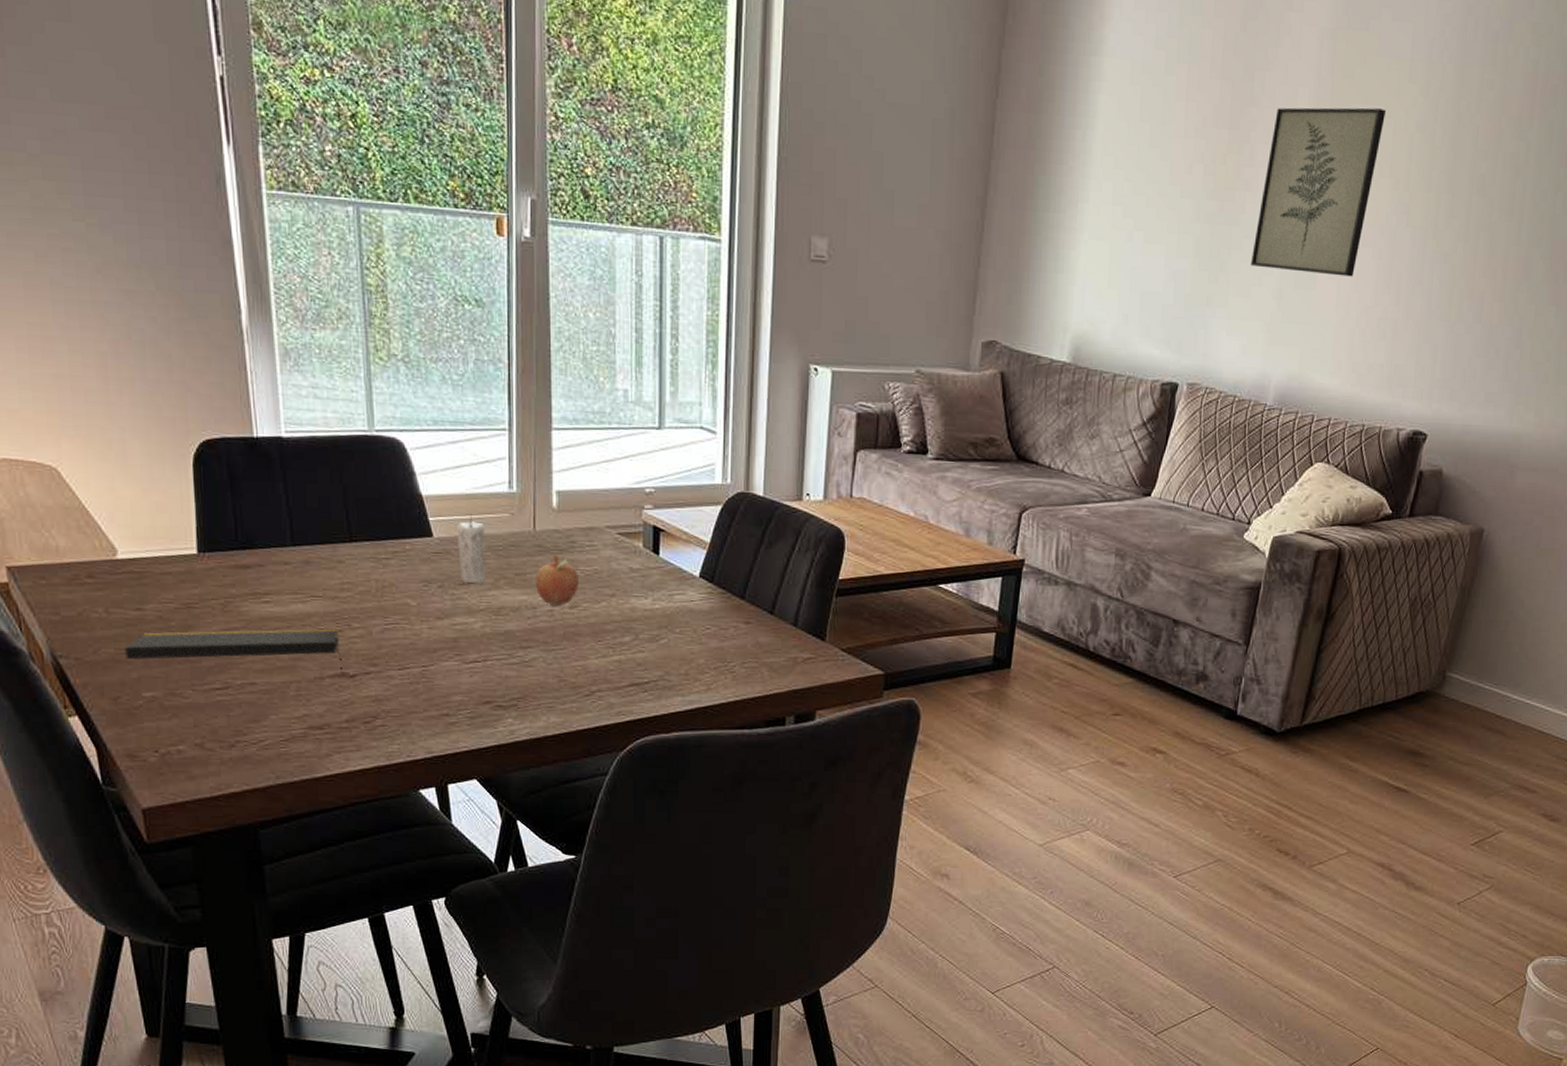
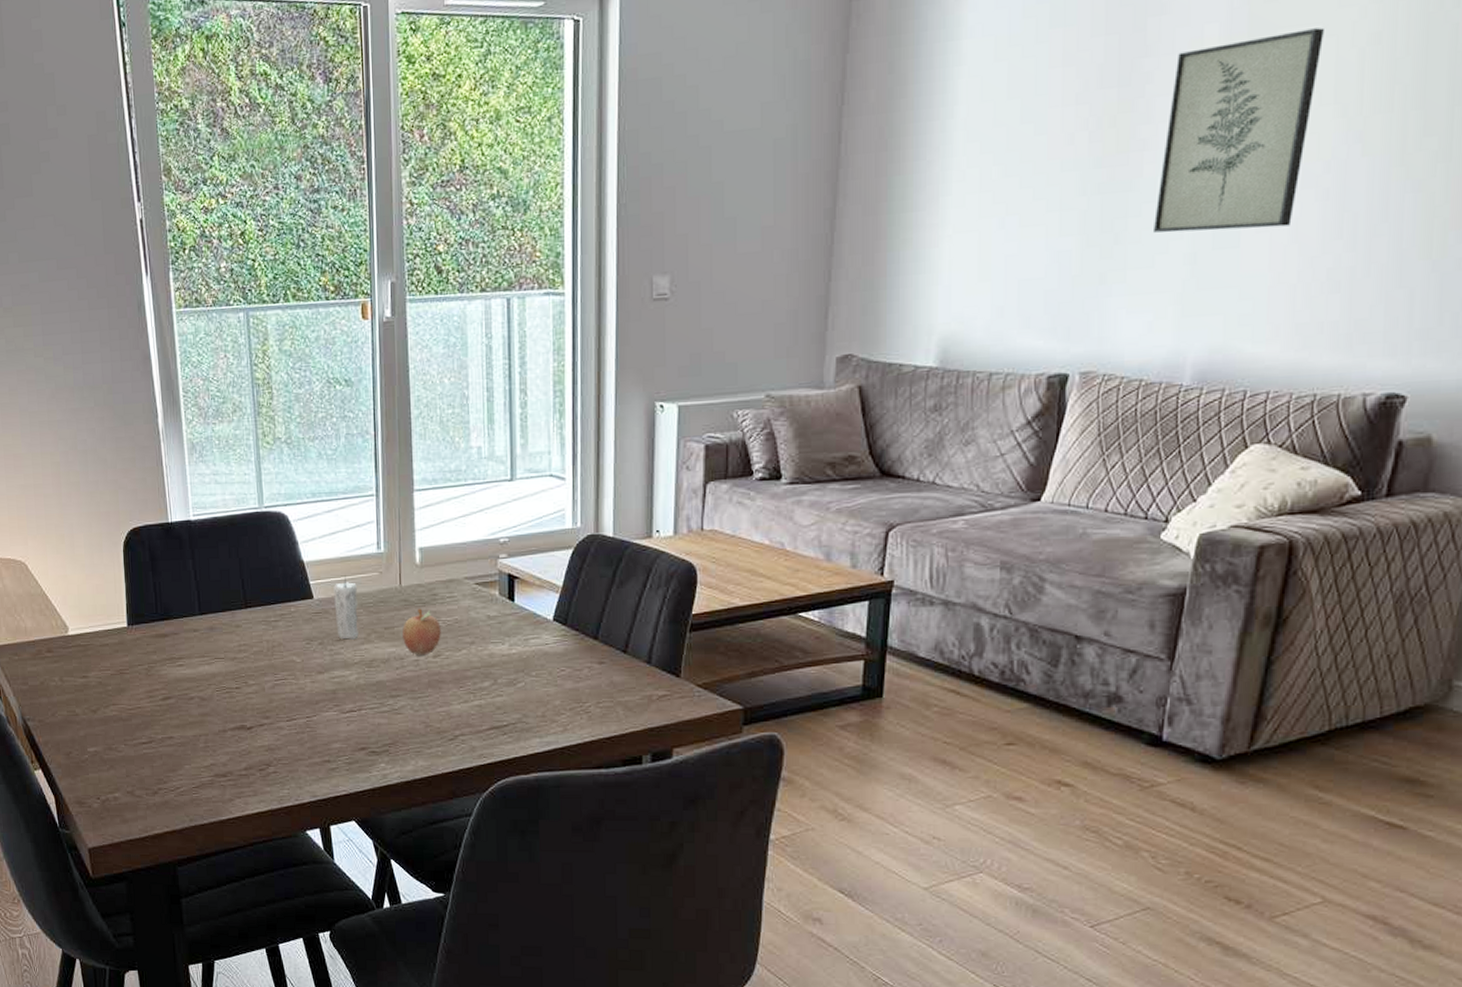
notepad: present [125,628,342,673] -> none [75,686,241,726]

